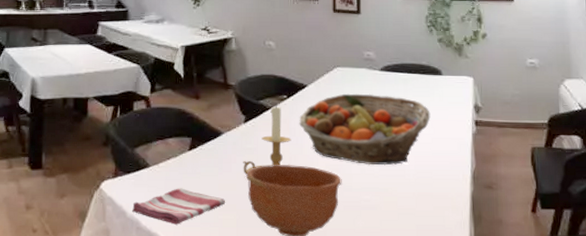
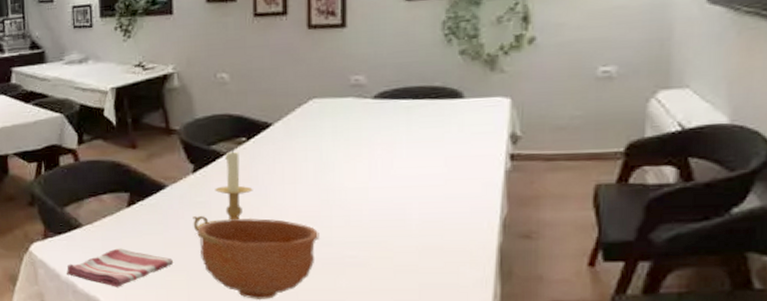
fruit basket: present [299,93,431,166] -> none [262,128,444,216]

